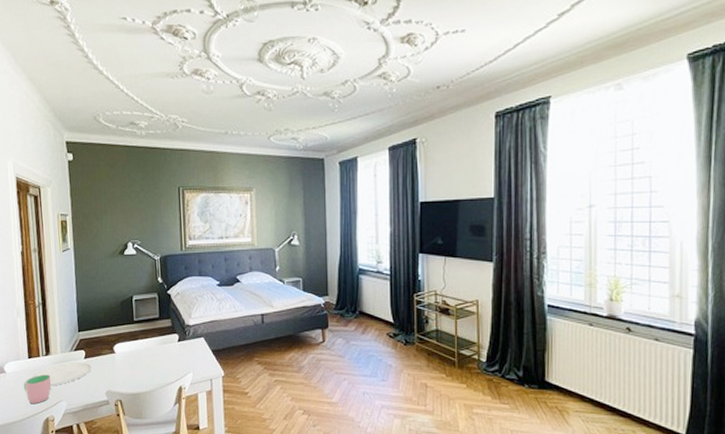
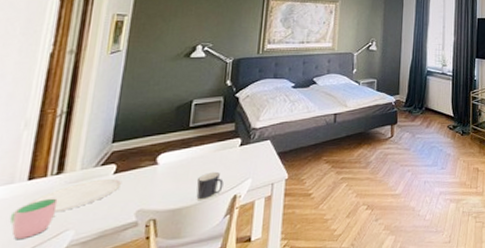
mug: none [148,363,170,389] -> present [196,171,224,201]

